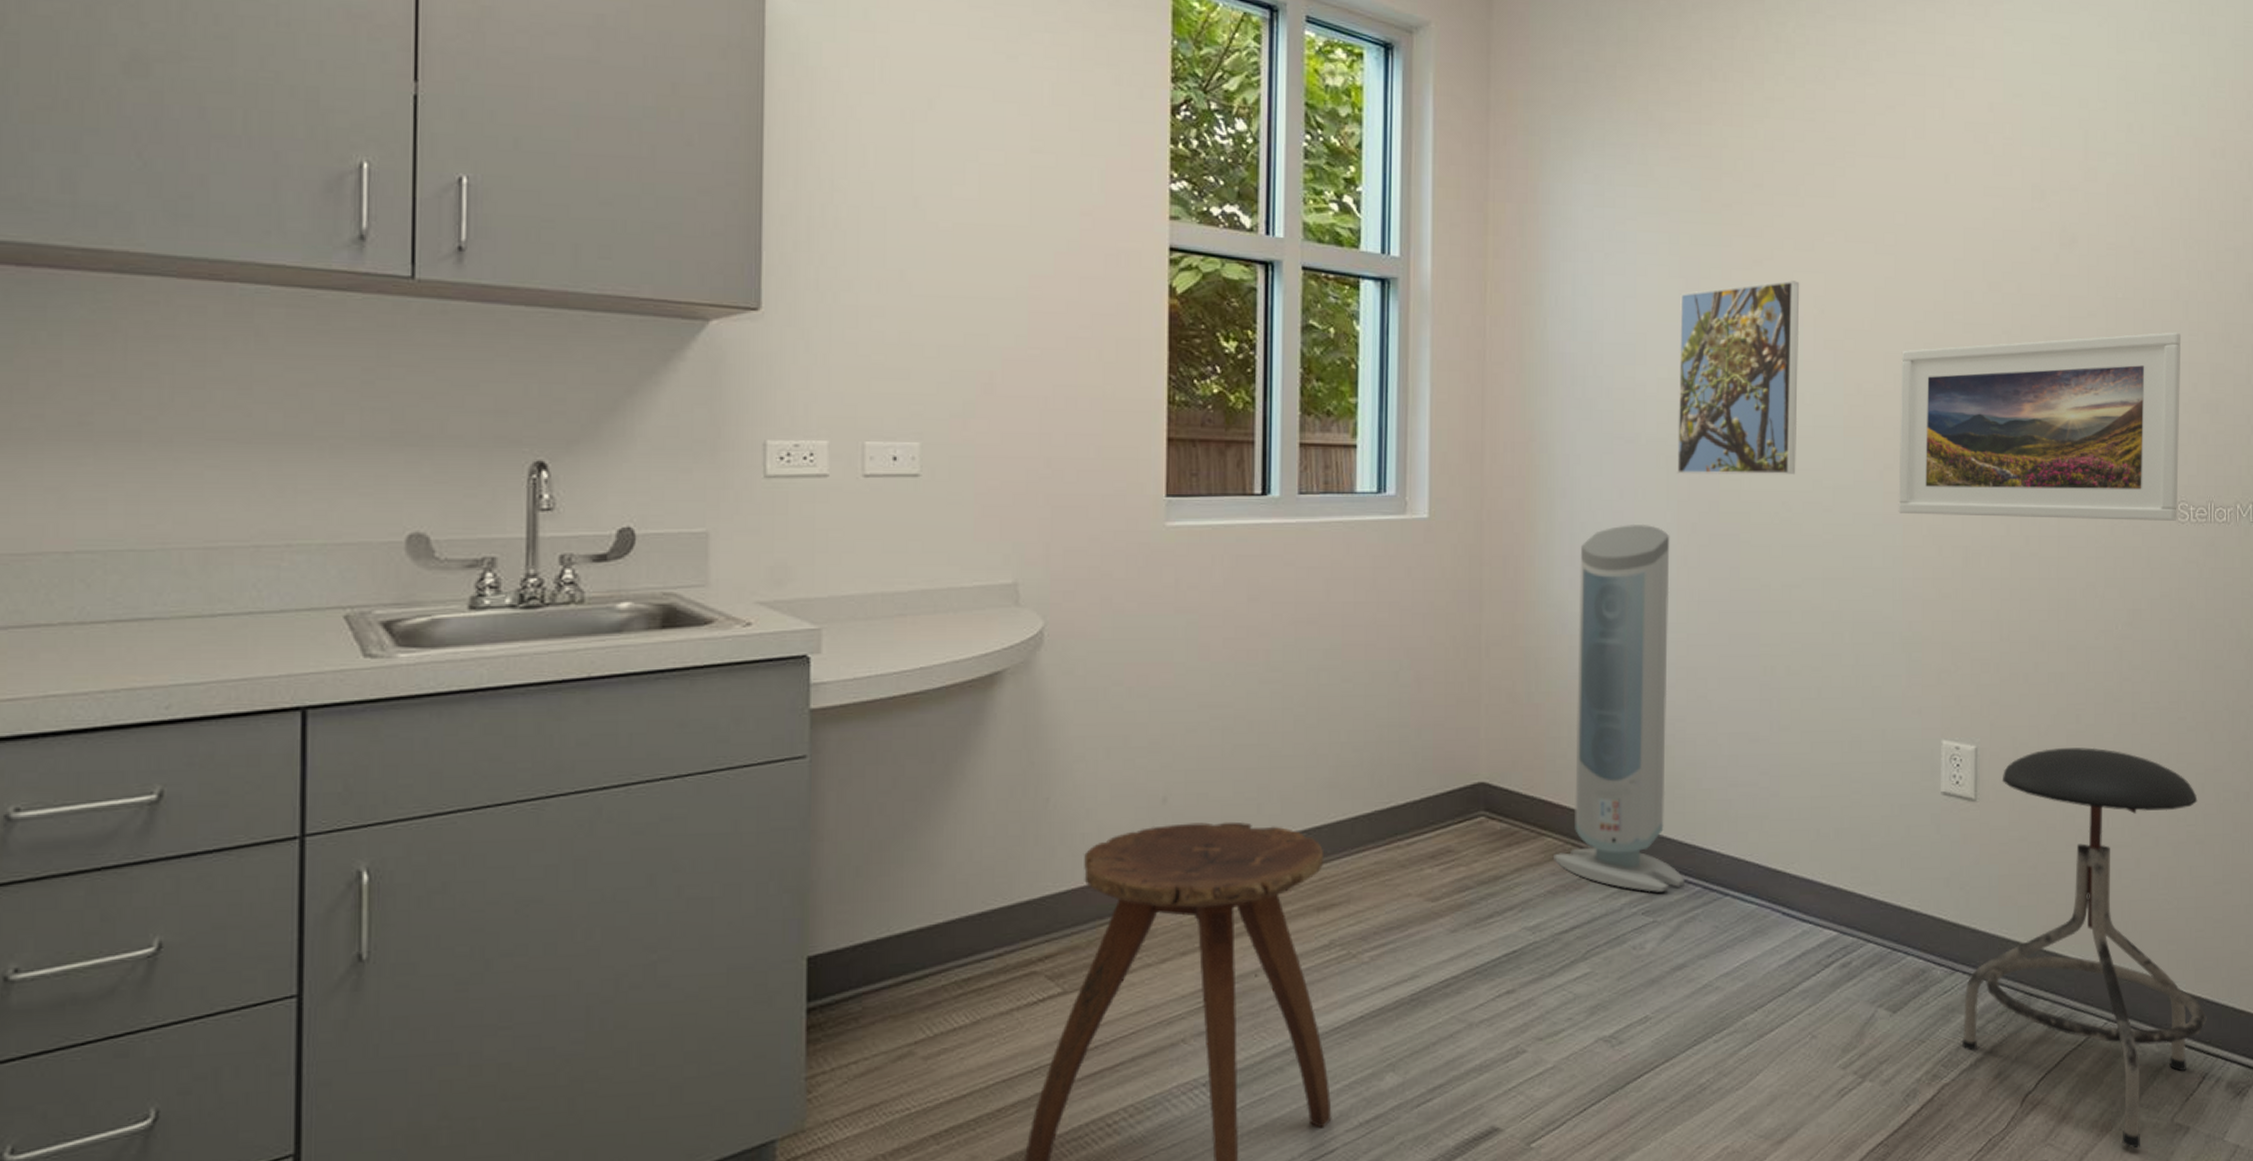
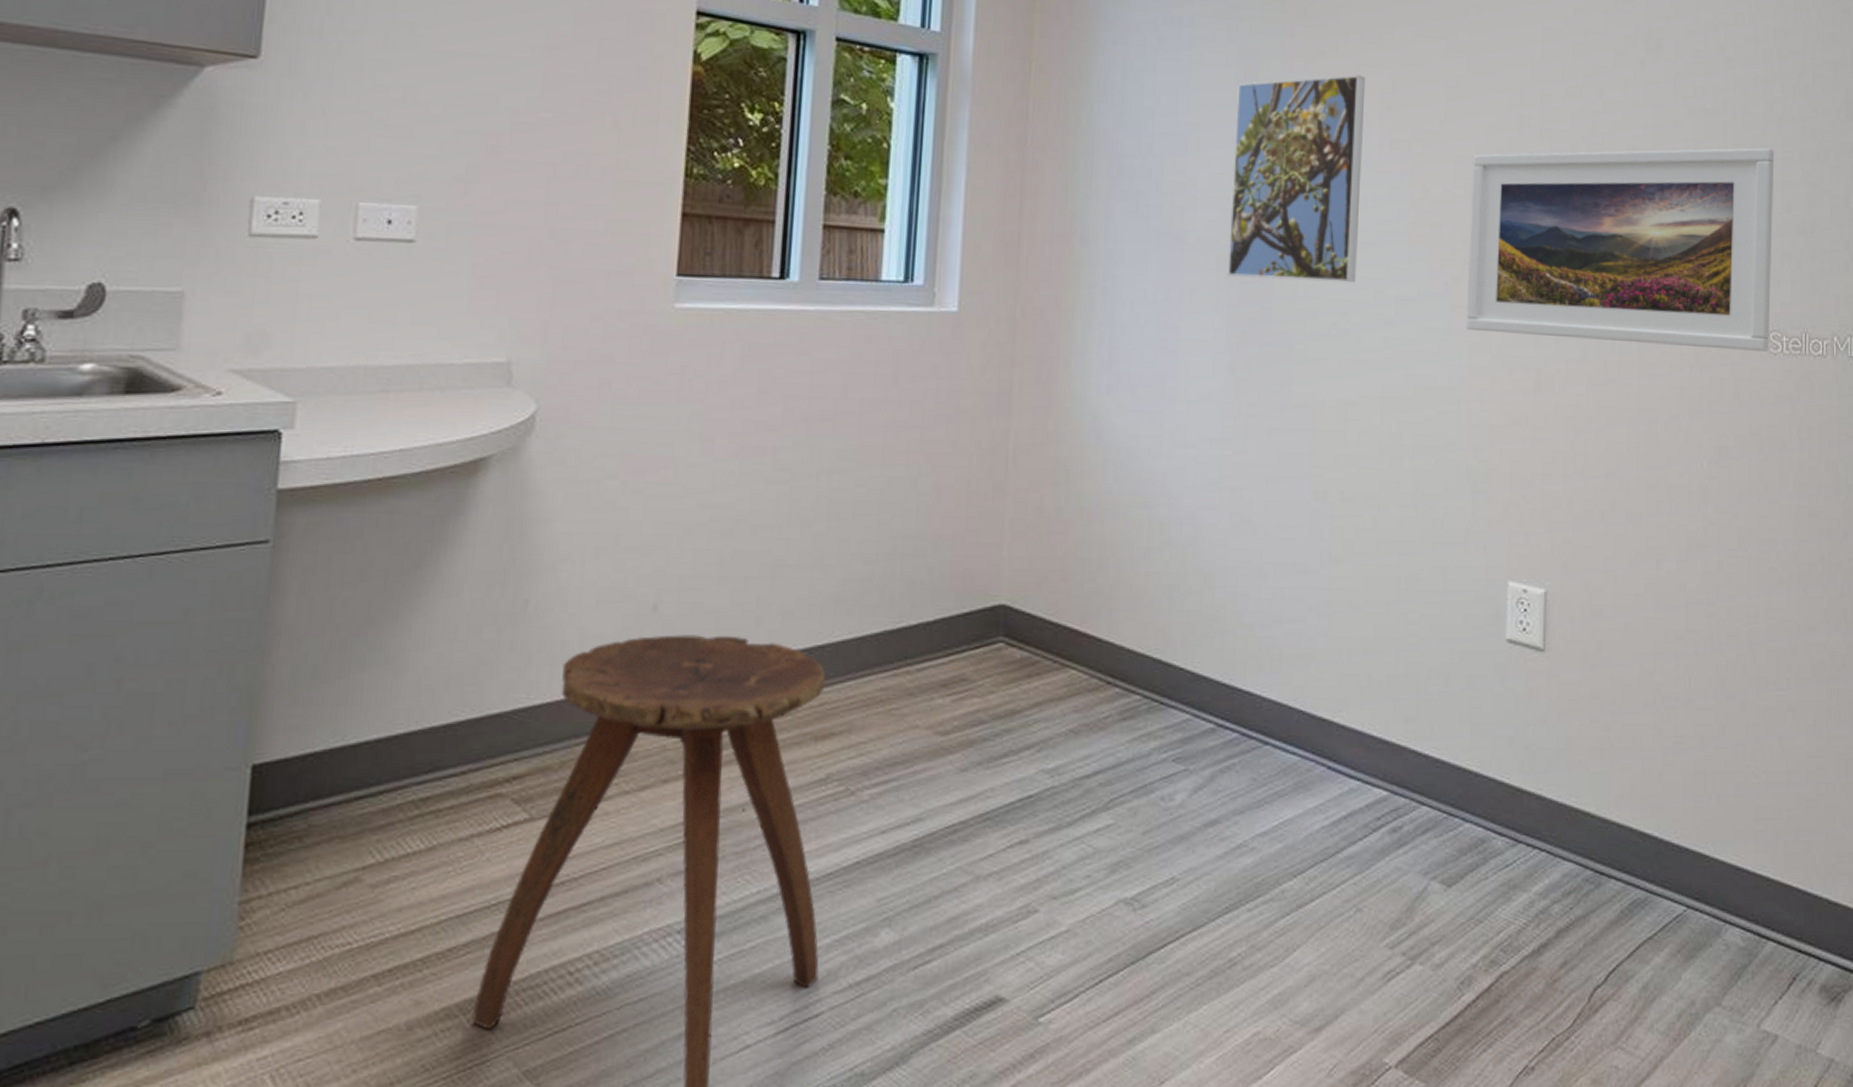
air purifier: present [1554,525,1685,892] -> none [1077,328,1221,737]
stool: present [1962,747,2207,1149] -> none [1524,596,1798,1058]

